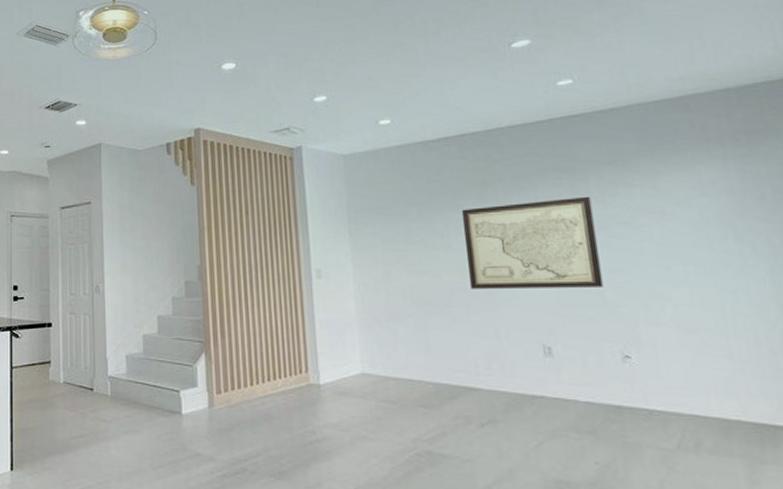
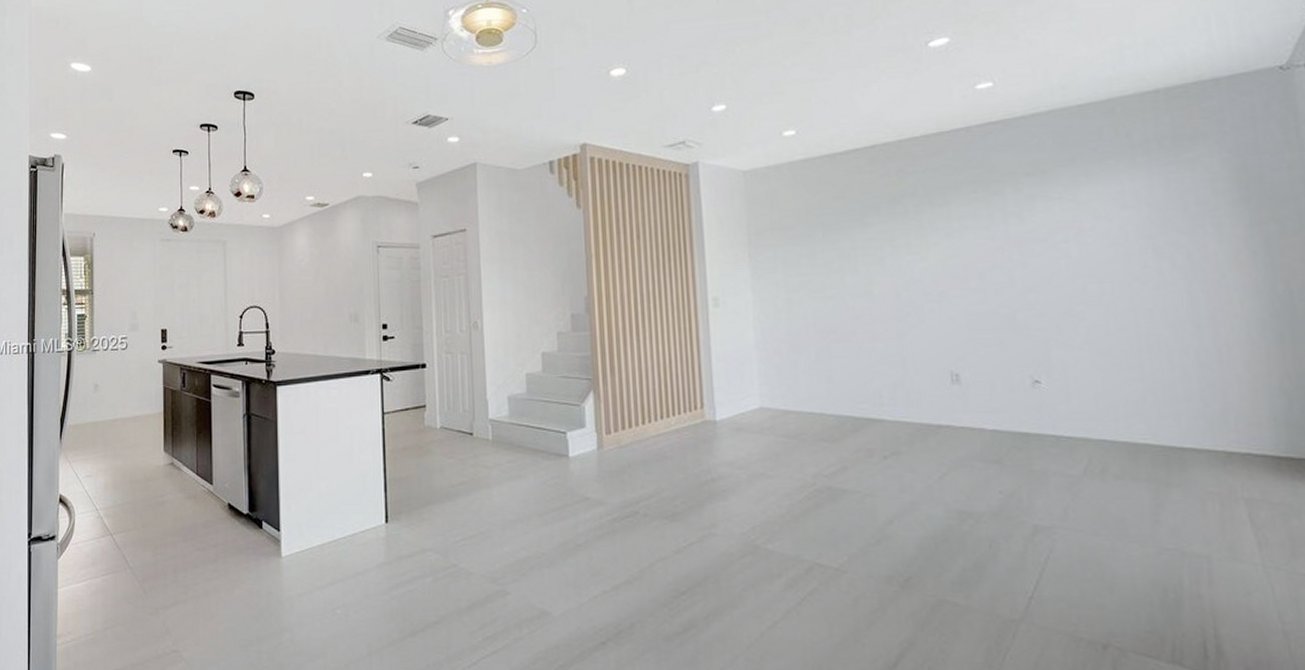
wall art: present [461,196,603,289] -> none [869,211,1016,314]

